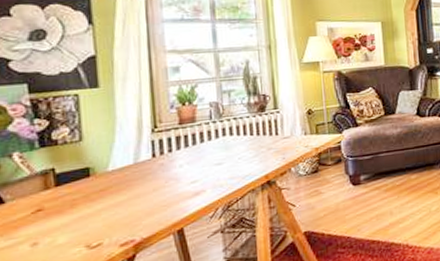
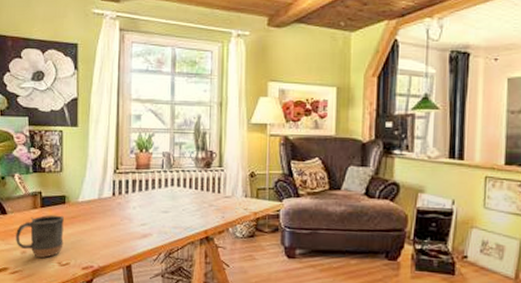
mug: none [21,190,92,246] -> present [16,214,64,258]

